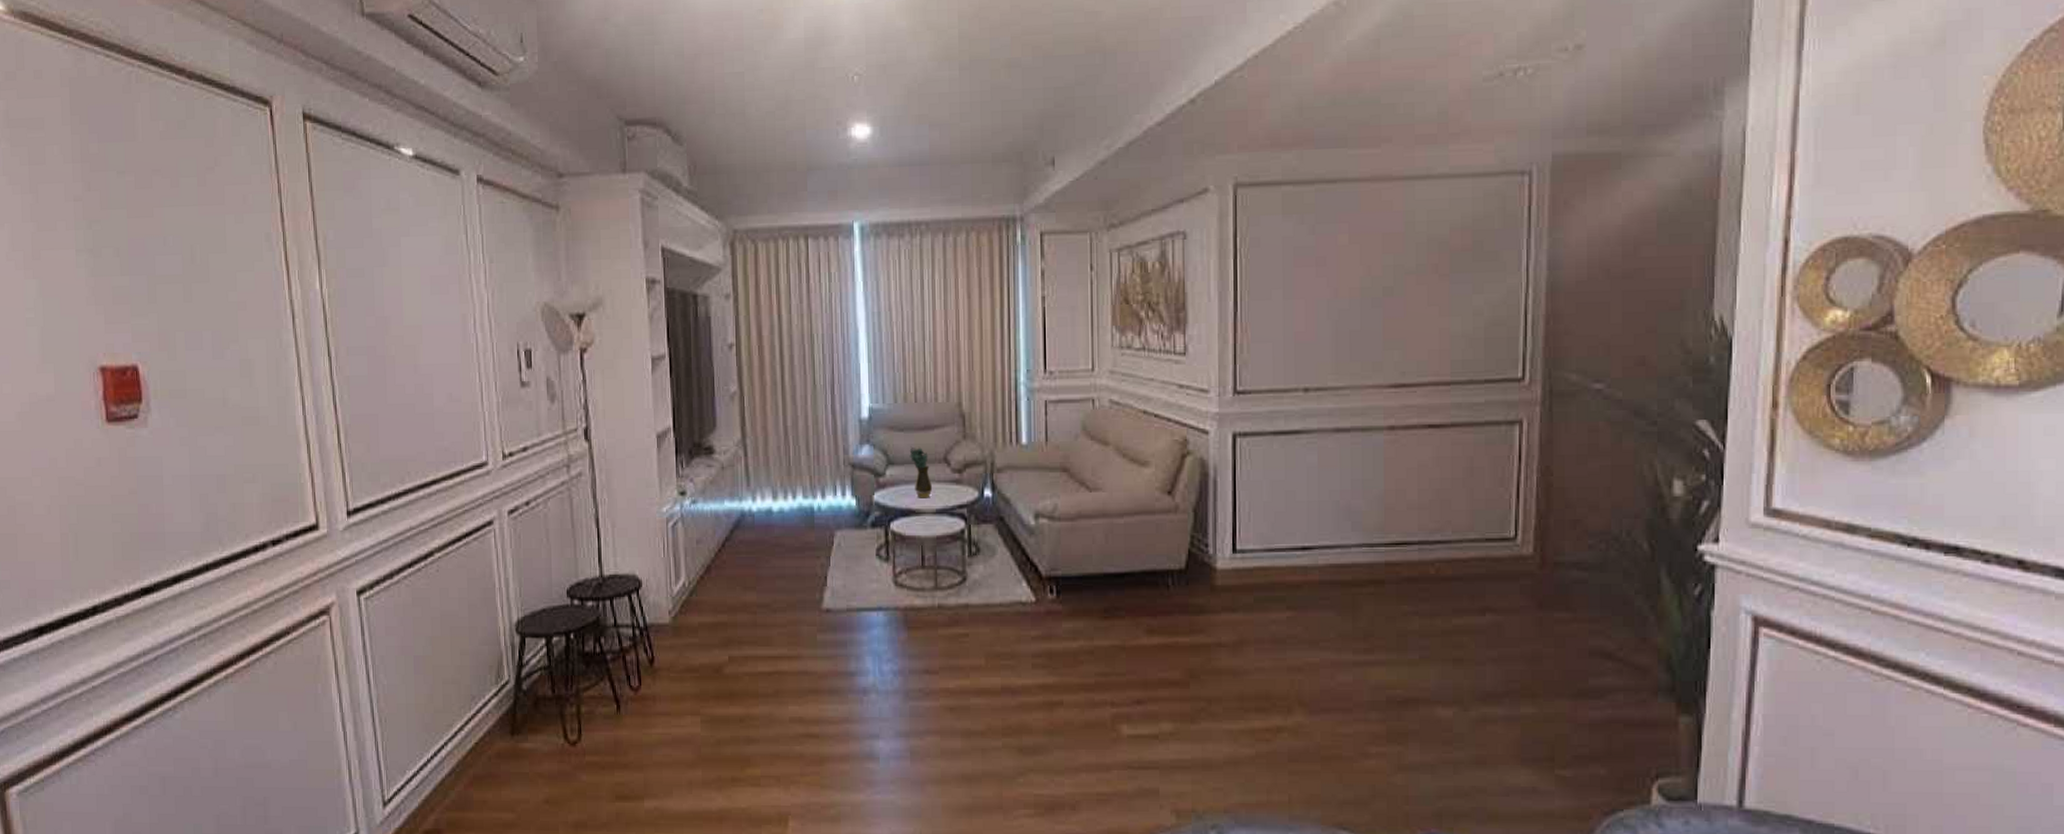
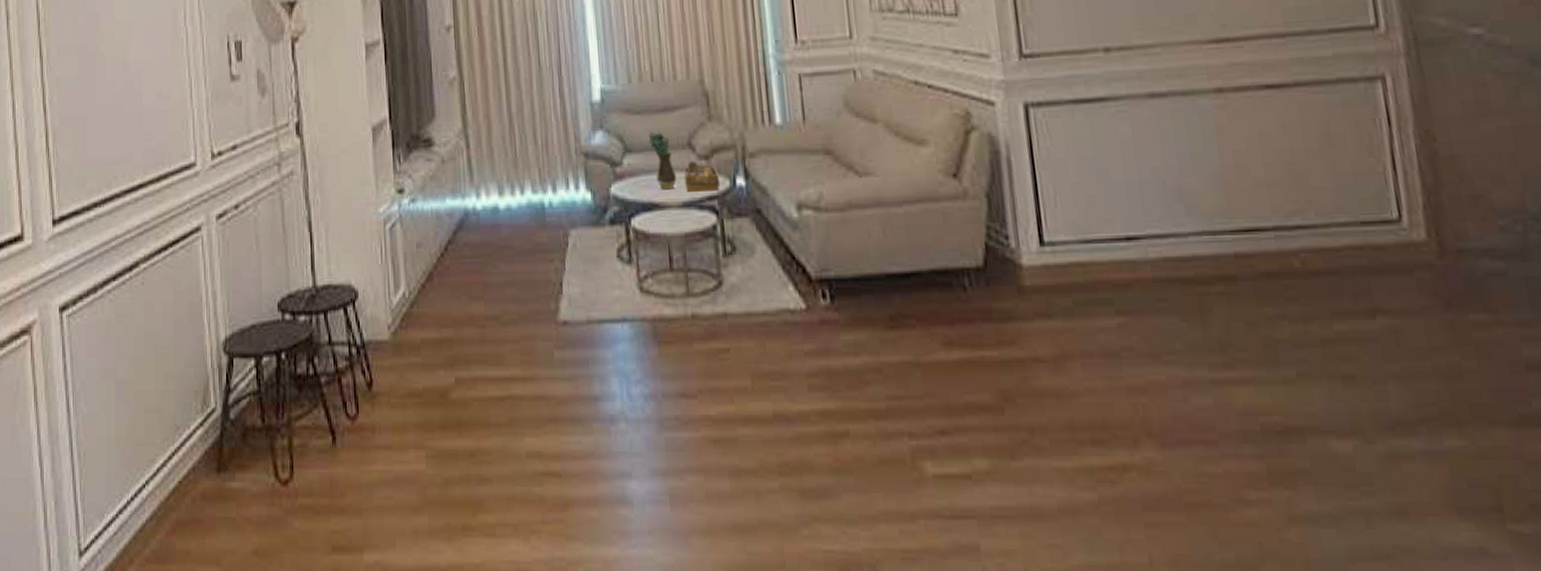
decorative tray: none [939,474,969,501] -> present [684,161,719,192]

